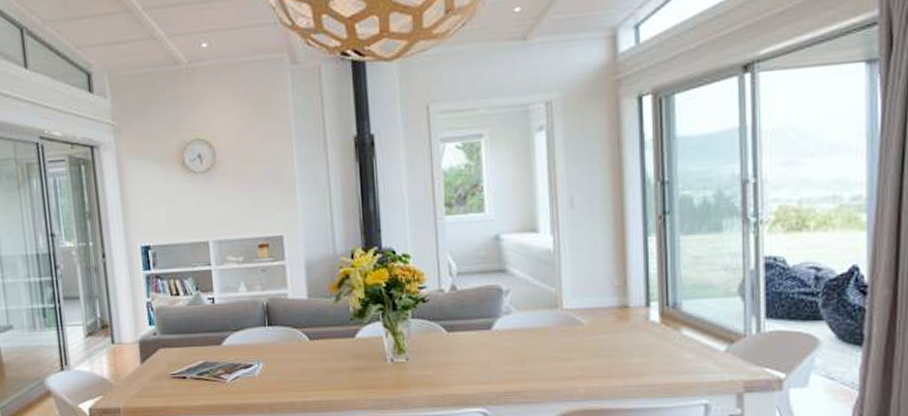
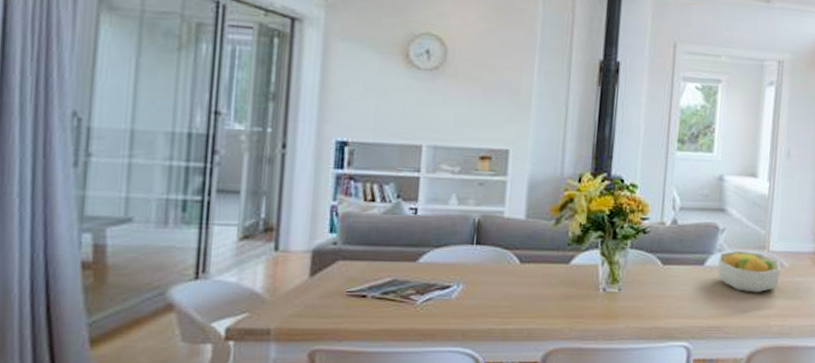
fruit bowl: none [506,311,579,355] -> present [718,250,781,293]

